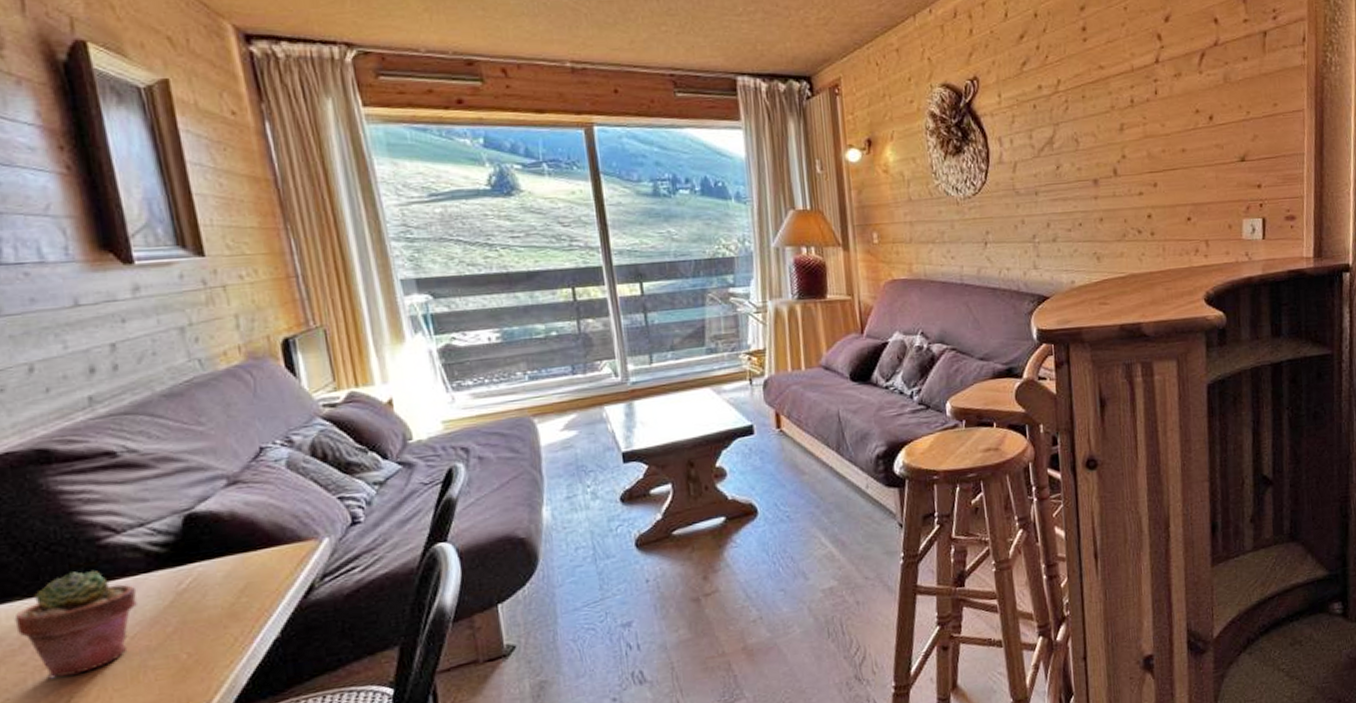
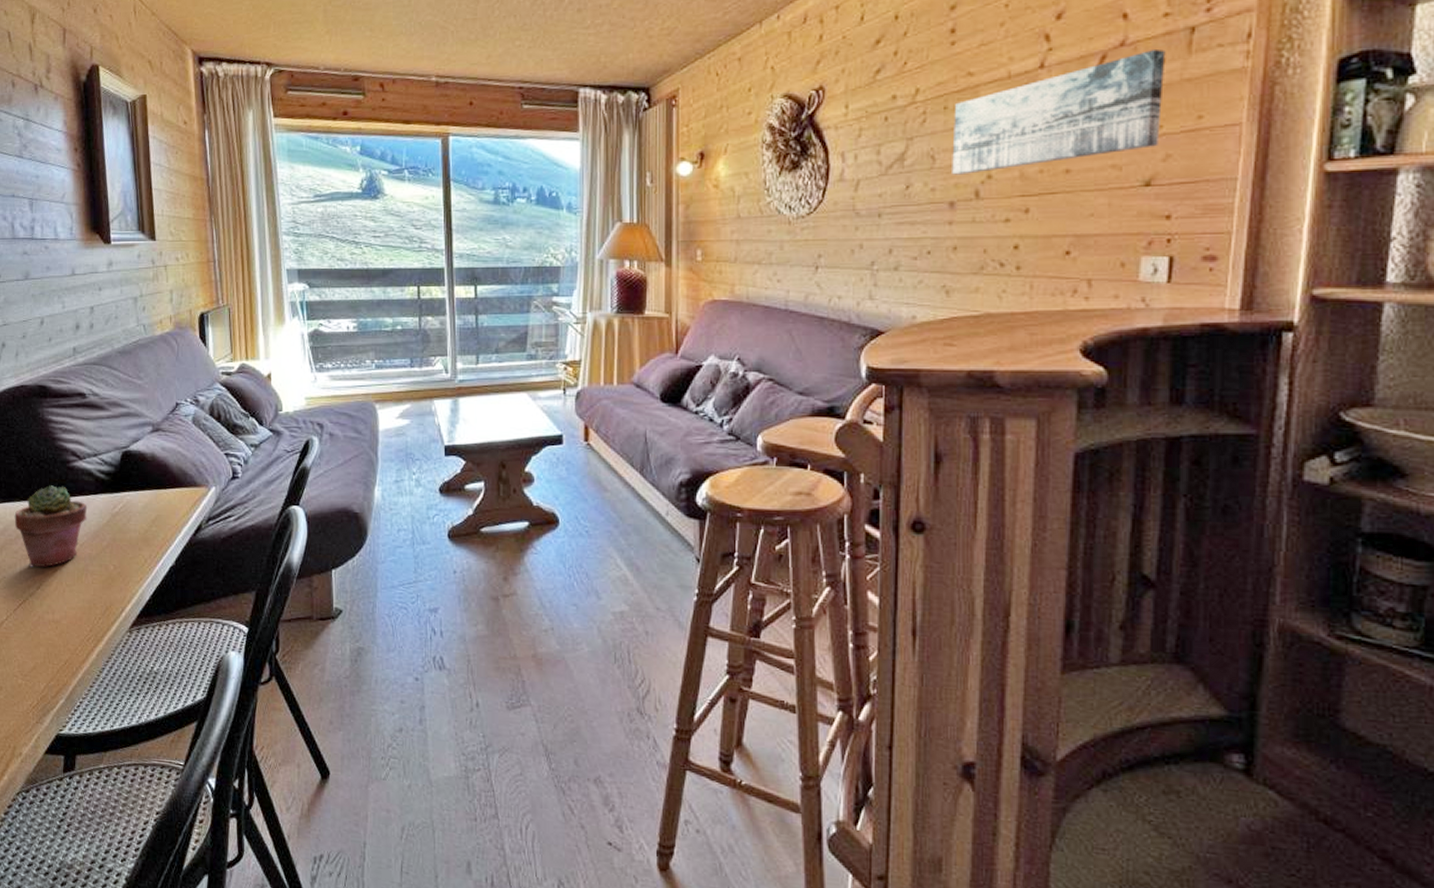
wall art: none [1091,48,1249,156] -> present [952,48,1166,175]

